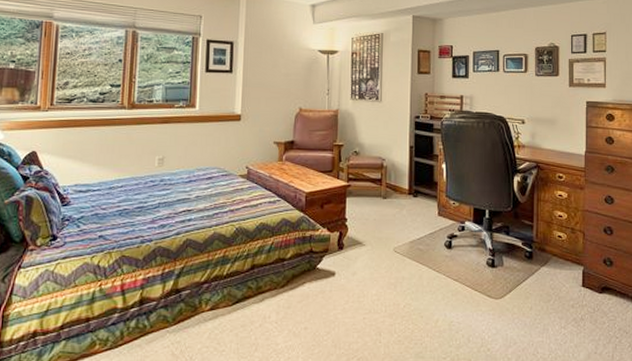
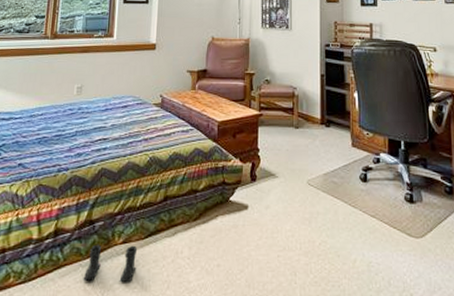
boots: none [170,311,225,347] -> present [83,244,138,283]

